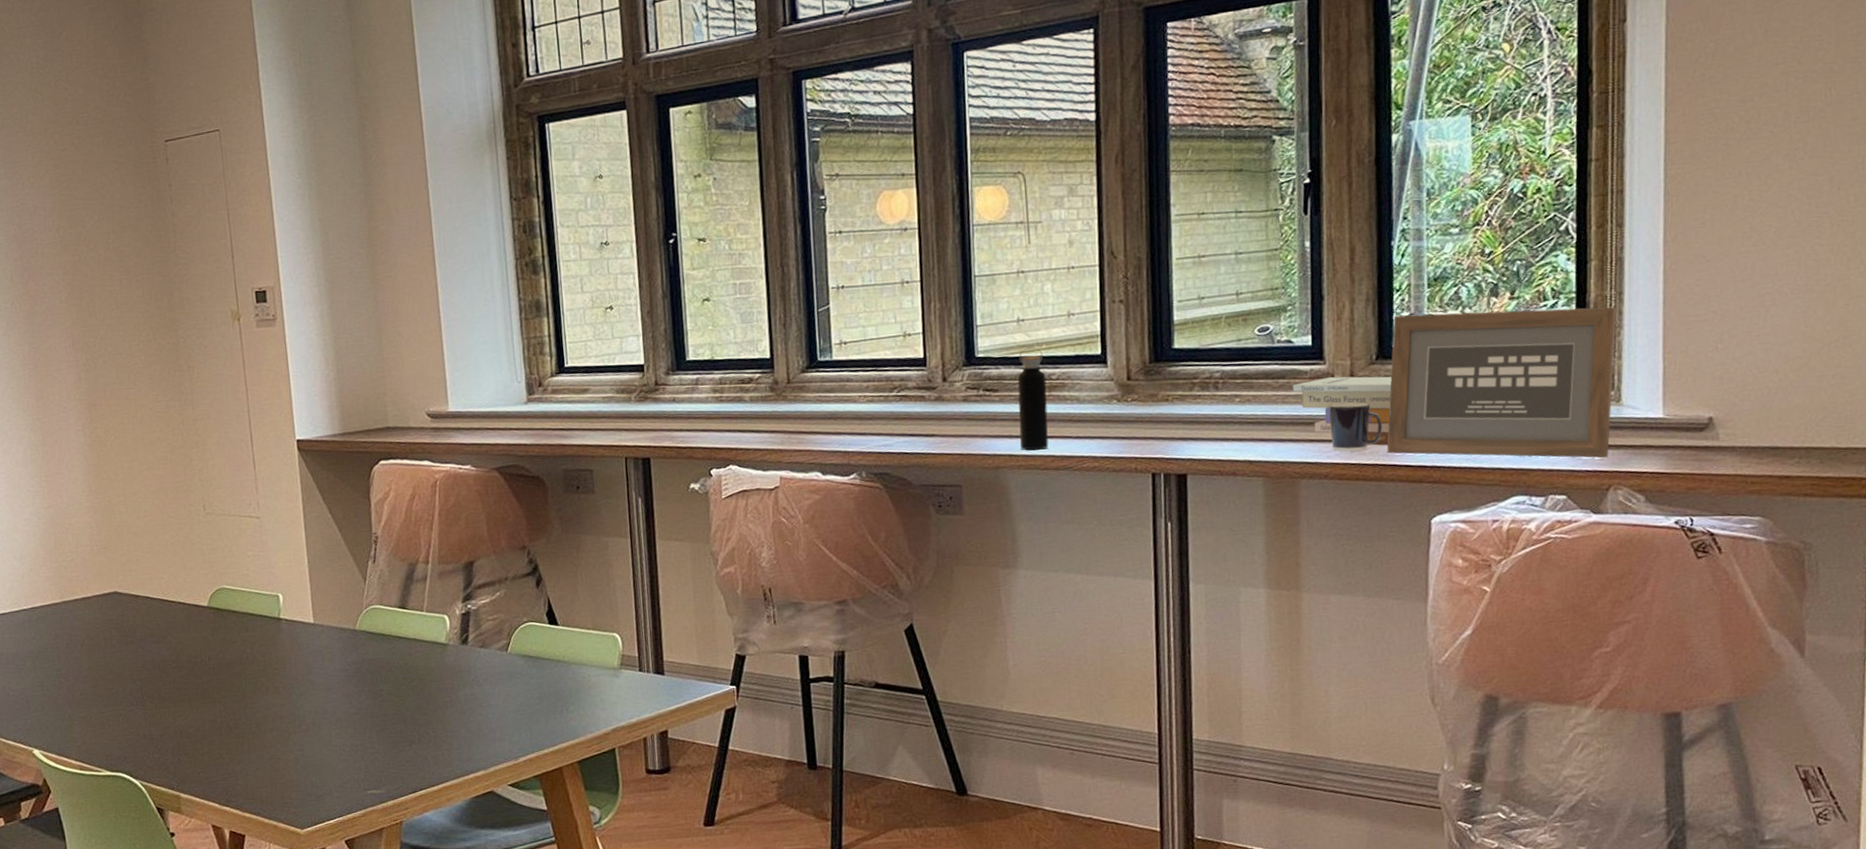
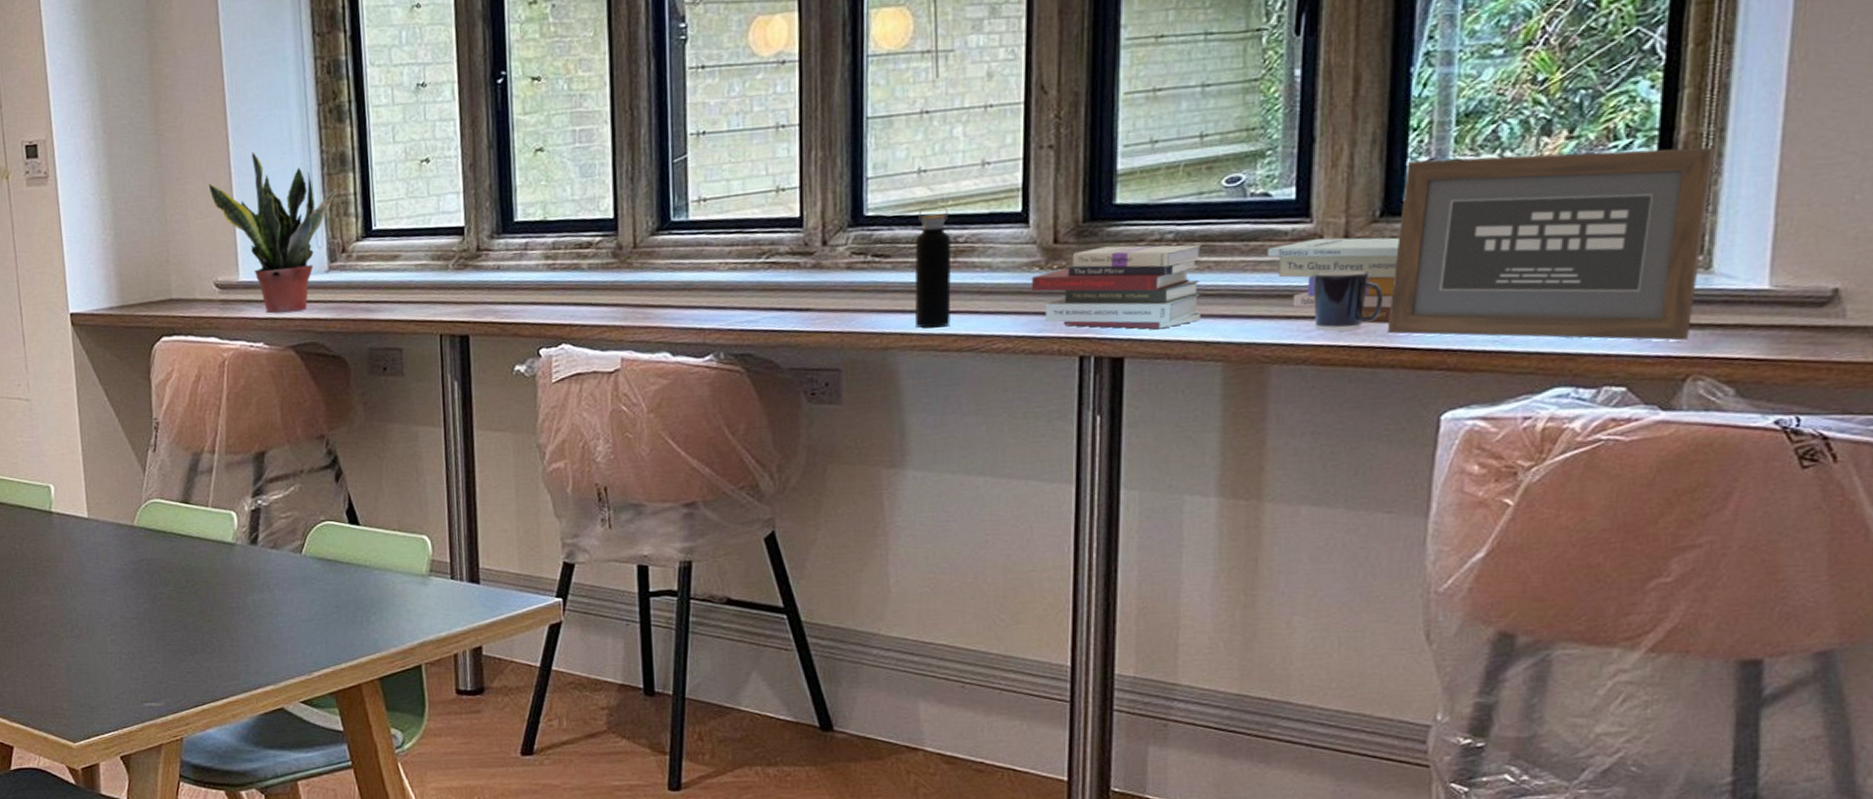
potted plant: none [420,299,534,440] -> present [208,151,337,314]
books: none [1111,381,1245,451] -> present [1031,244,1202,330]

